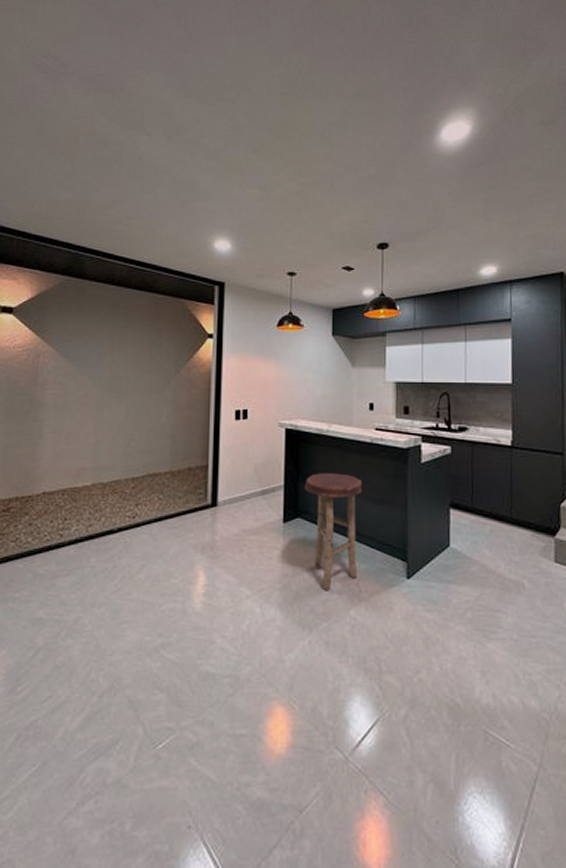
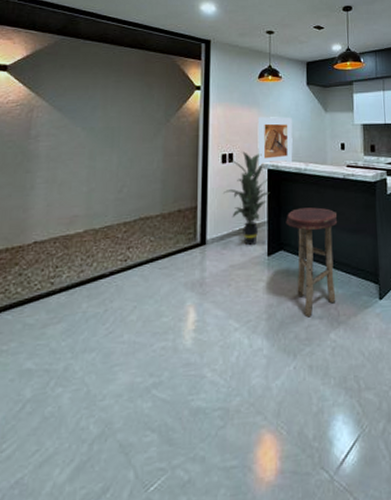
indoor plant: none [237,408,288,511] -> present [224,151,270,246]
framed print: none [275,370,314,426] -> present [257,117,293,167]

